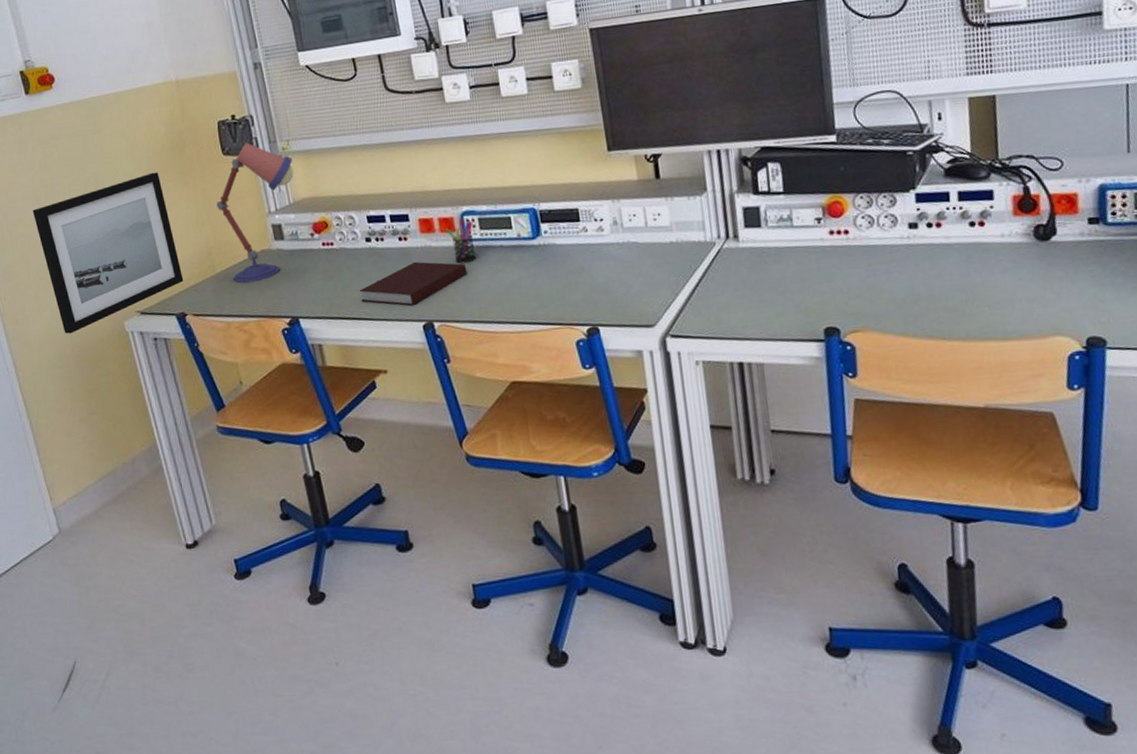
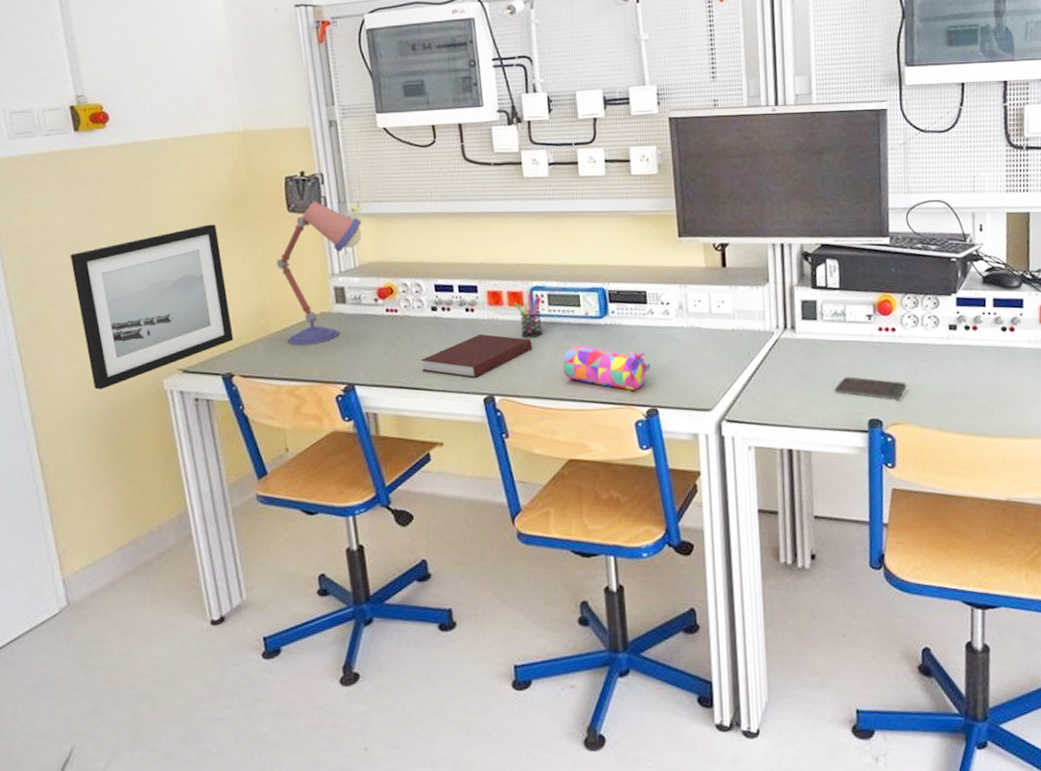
pencil case: none [498,267,588,310] -> present [562,345,650,390]
calculator: none [784,284,864,307] -> present [834,377,906,400]

